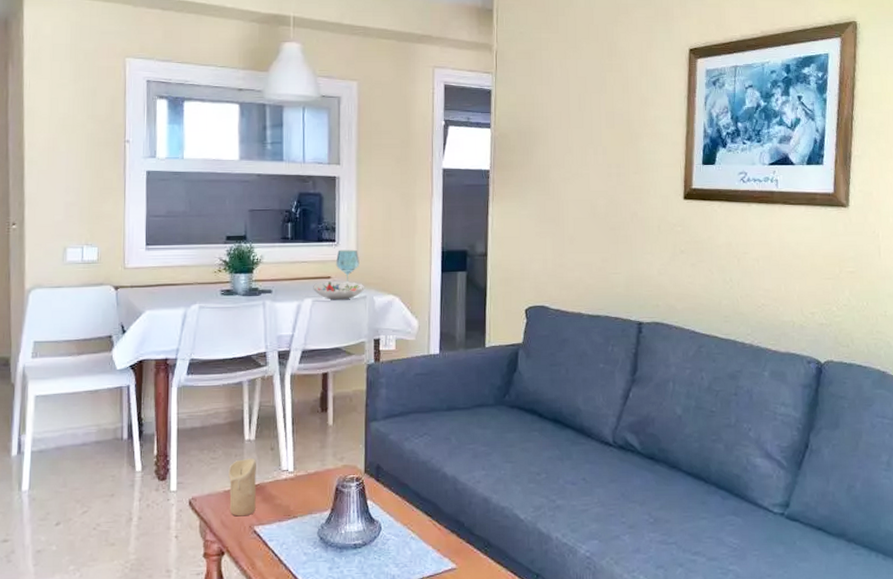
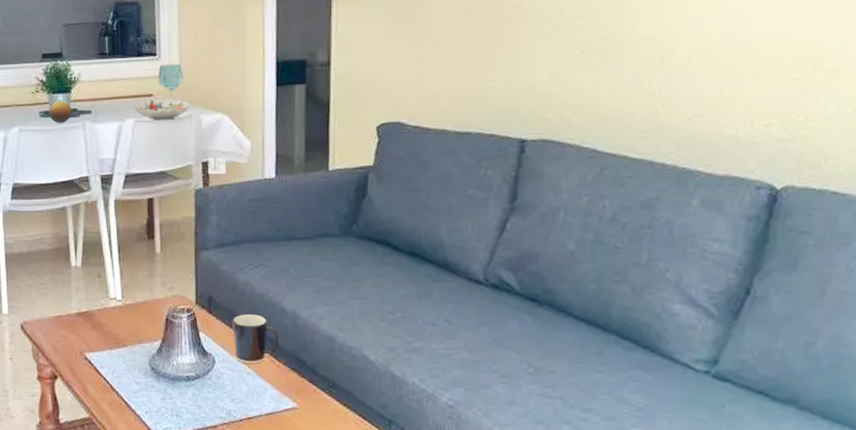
candle: present [228,458,256,517] -> none [57,284,86,342]
fruit: none [230,280,253,302] -> present [48,100,72,124]
mug: none [398,480,441,529] -> present [232,314,279,365]

